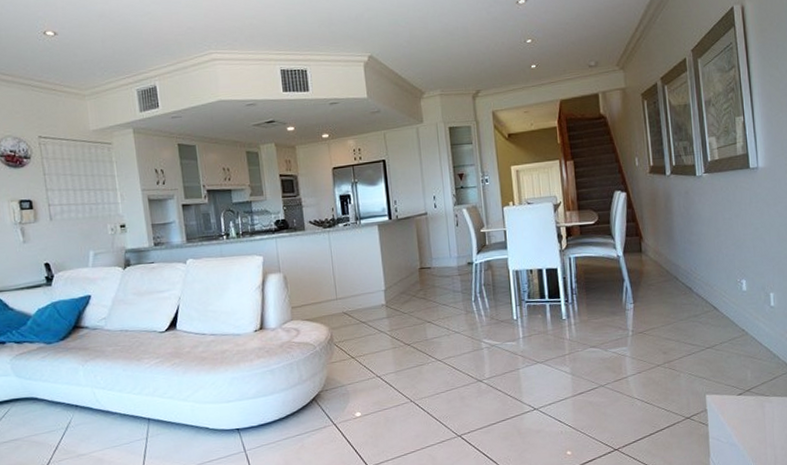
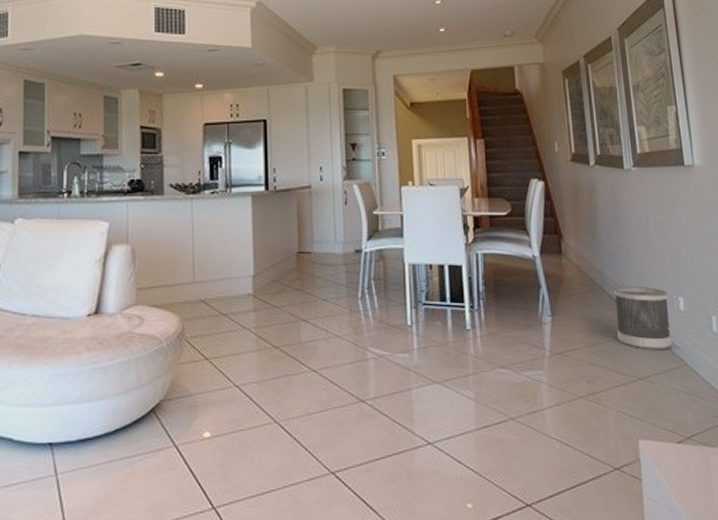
wastebasket: none [686,273,735,324] -> present [613,285,672,351]

